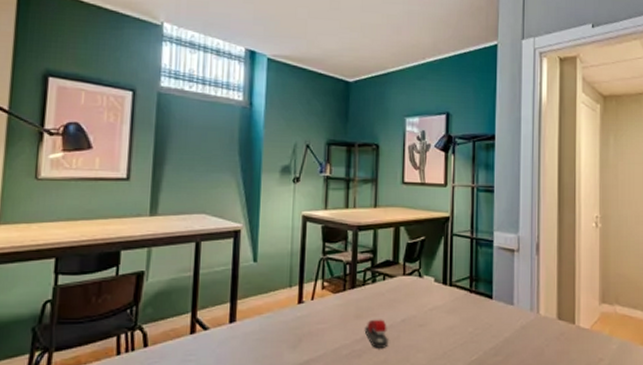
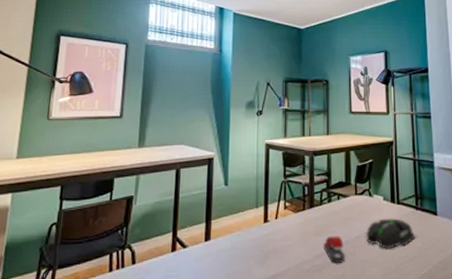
mouse: none [413,301,468,334] -> present [366,218,416,249]

